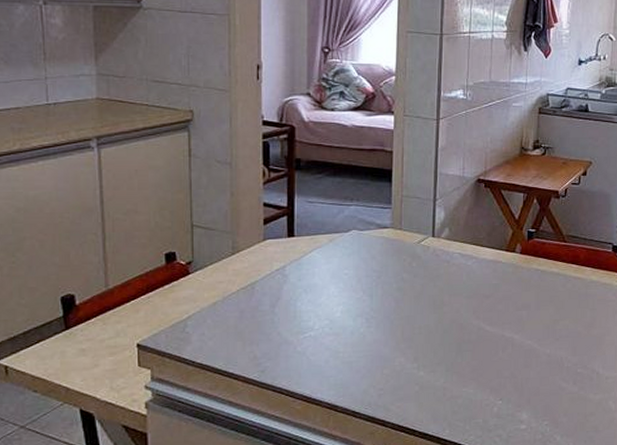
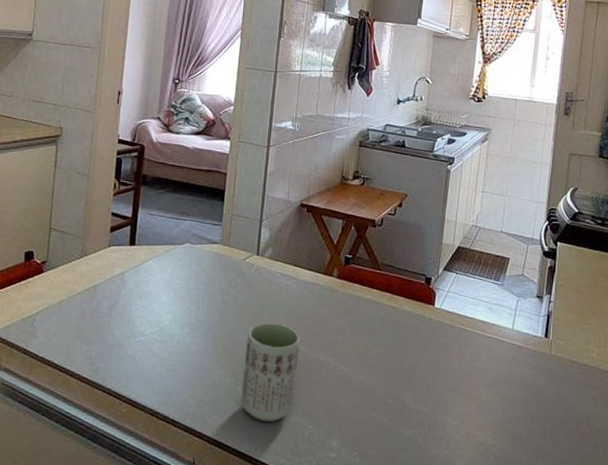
cup: none [425,305,484,402] -> present [241,322,300,422]

